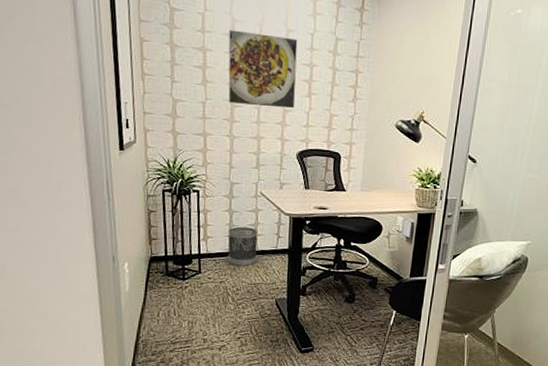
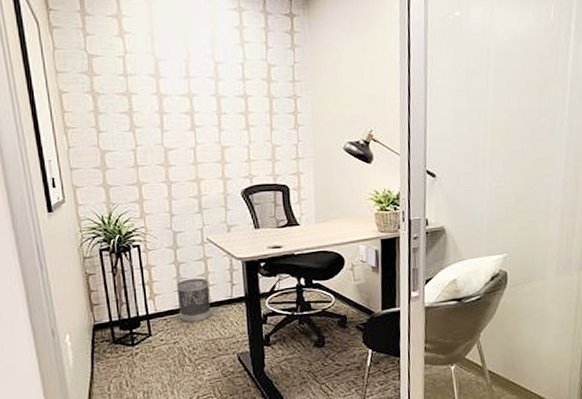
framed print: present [228,29,298,109] -> none [152,69,233,148]

